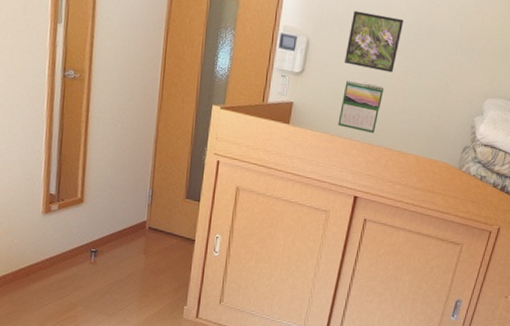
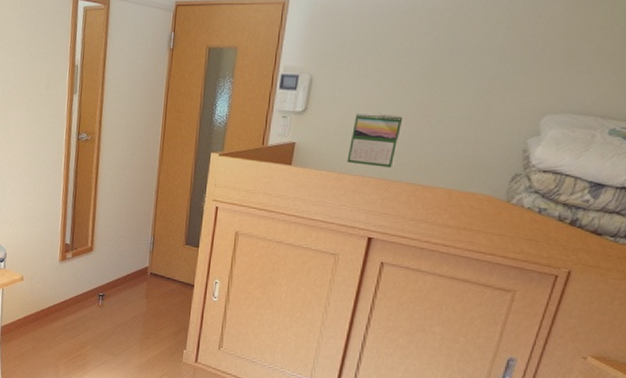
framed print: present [345,10,404,73] -> none [354,39,427,100]

